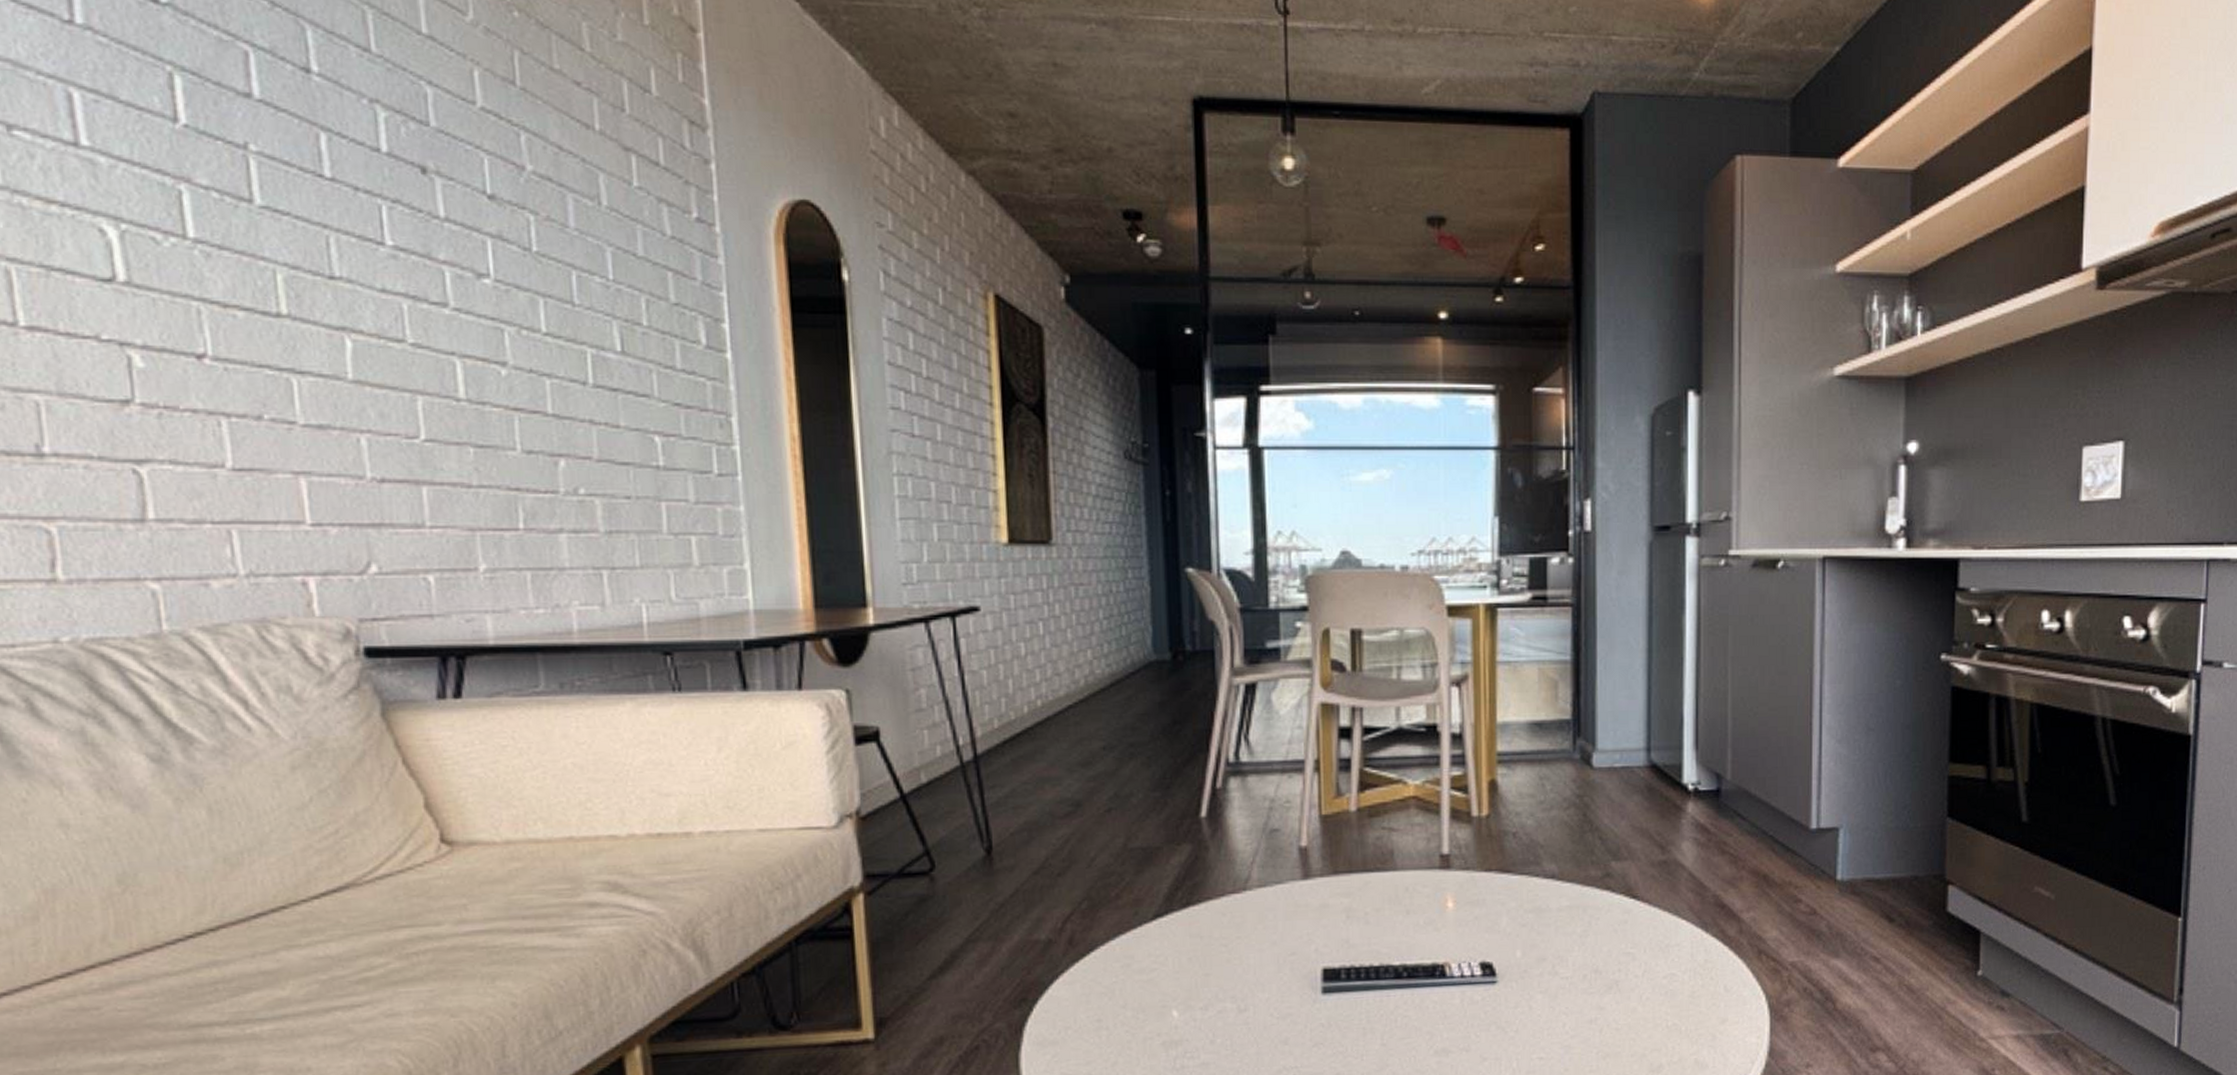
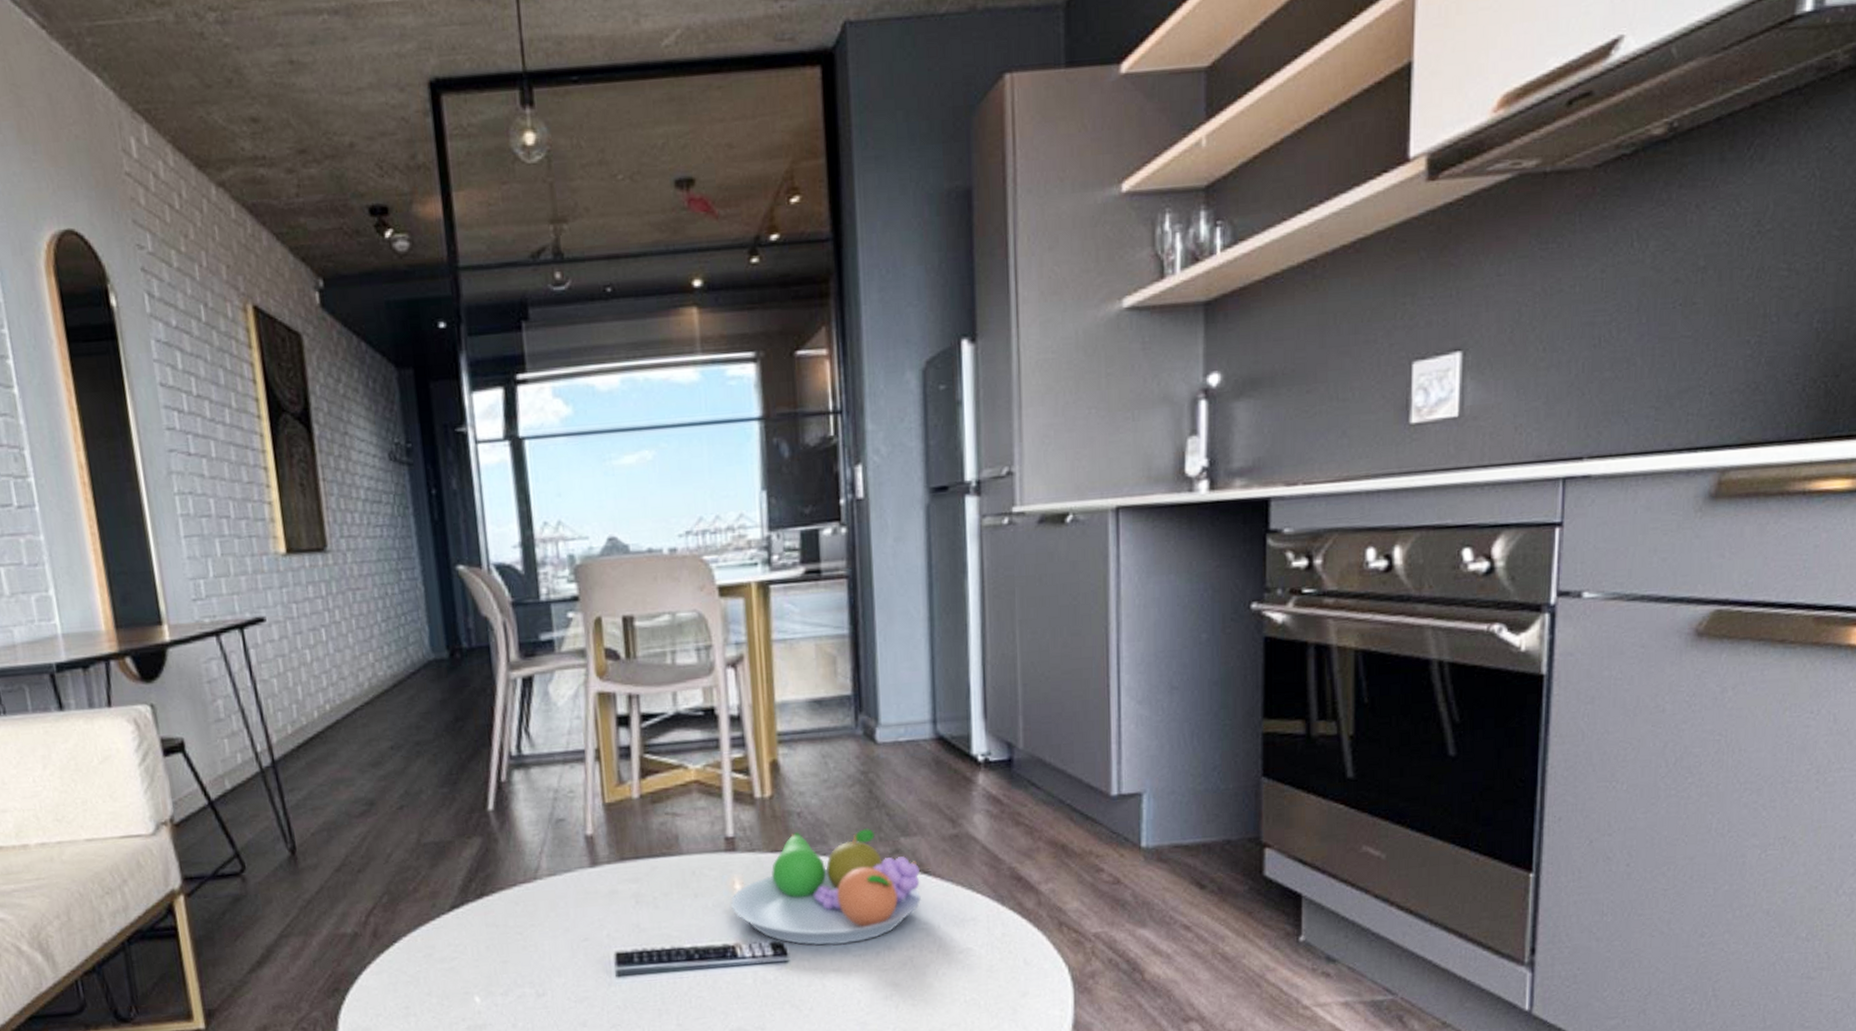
fruit bowl: none [1442,851,1629,967] -> present [731,829,921,946]

